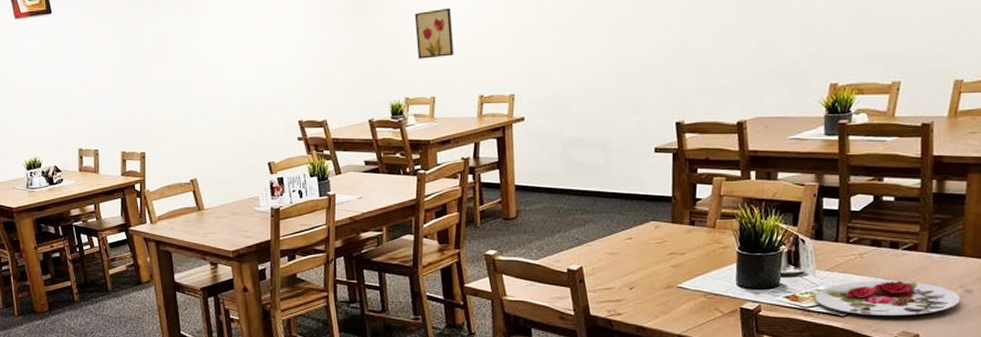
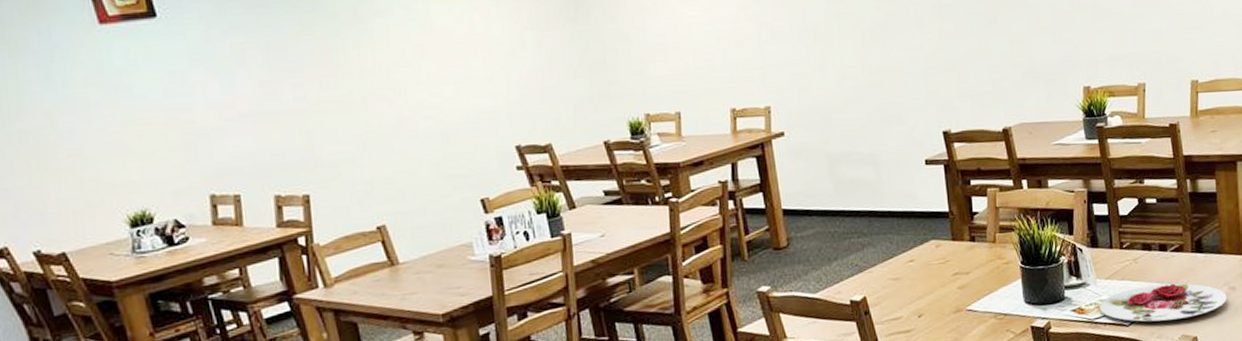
wall art: present [414,7,454,59] -> none [646,9,697,69]

